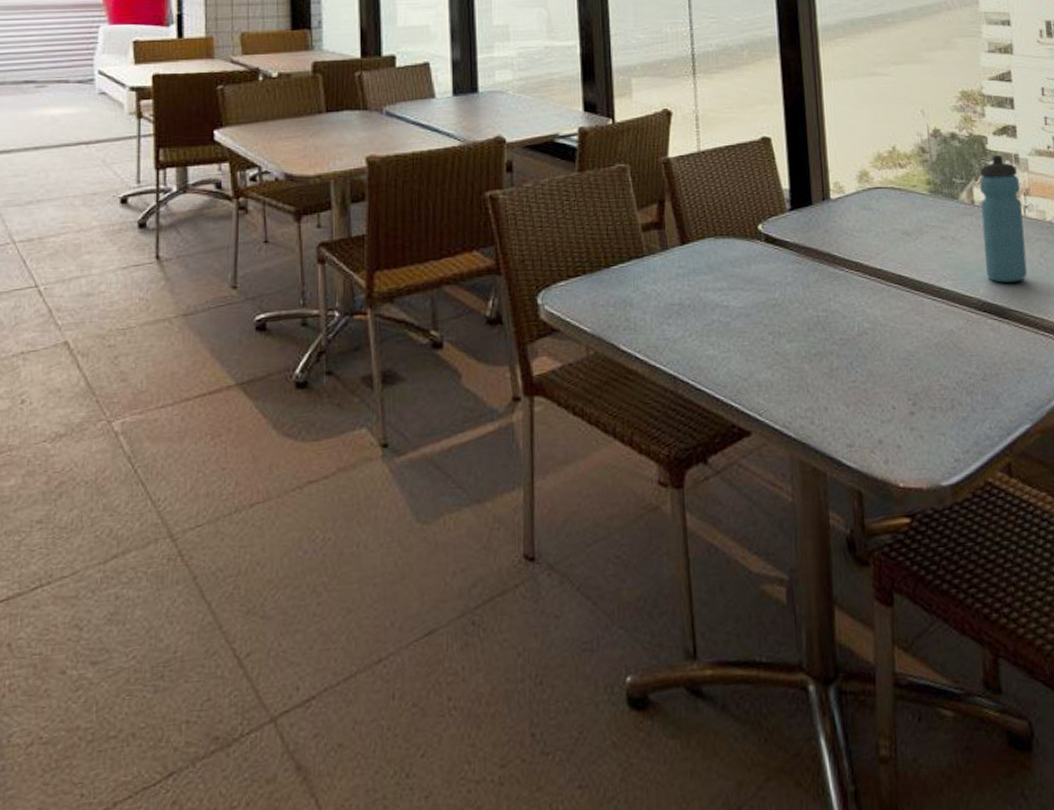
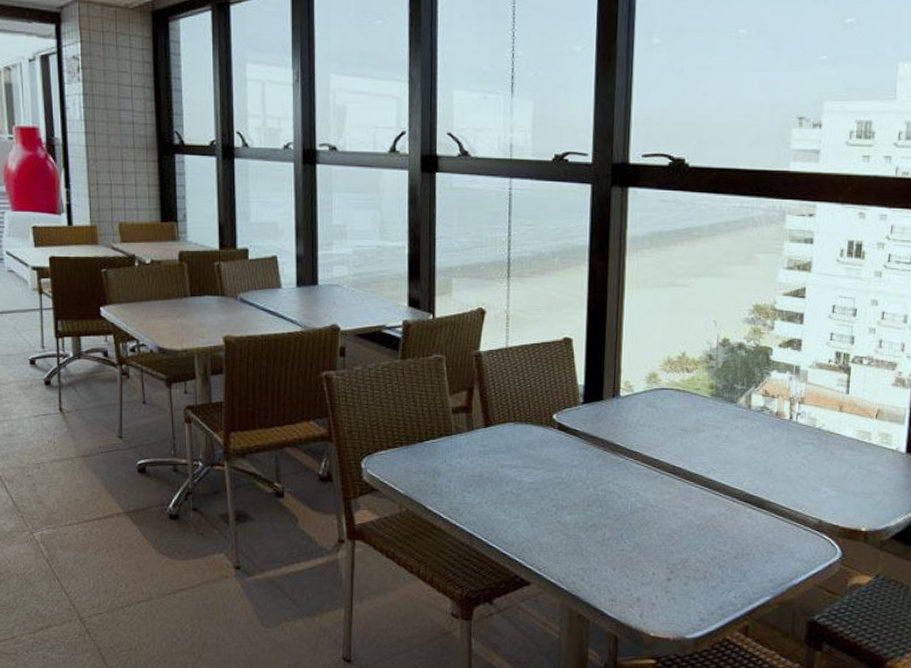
water bottle: present [980,154,1028,283] -> none [753,365,797,479]

